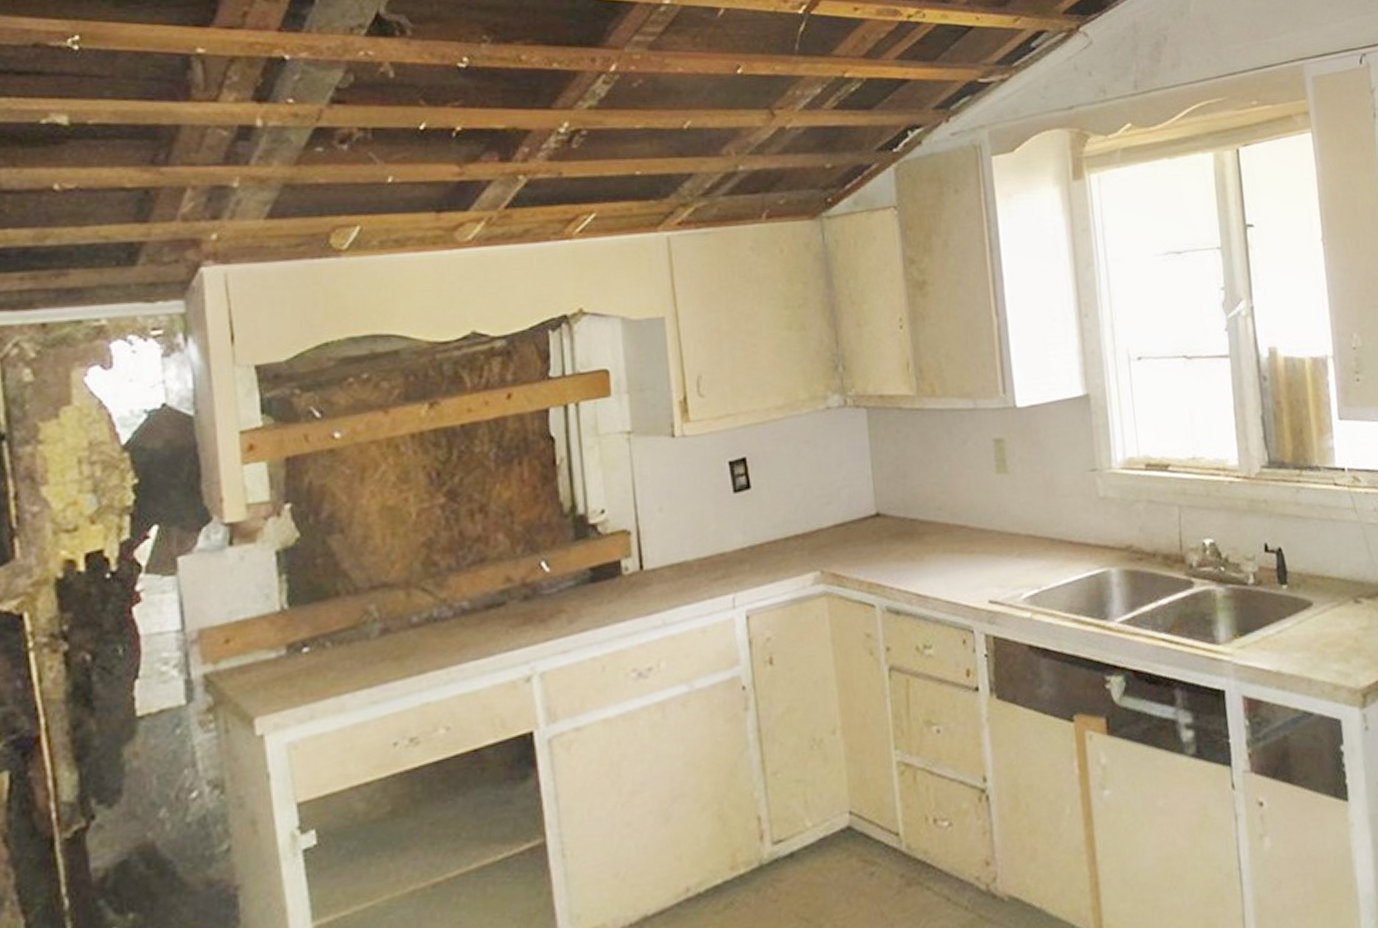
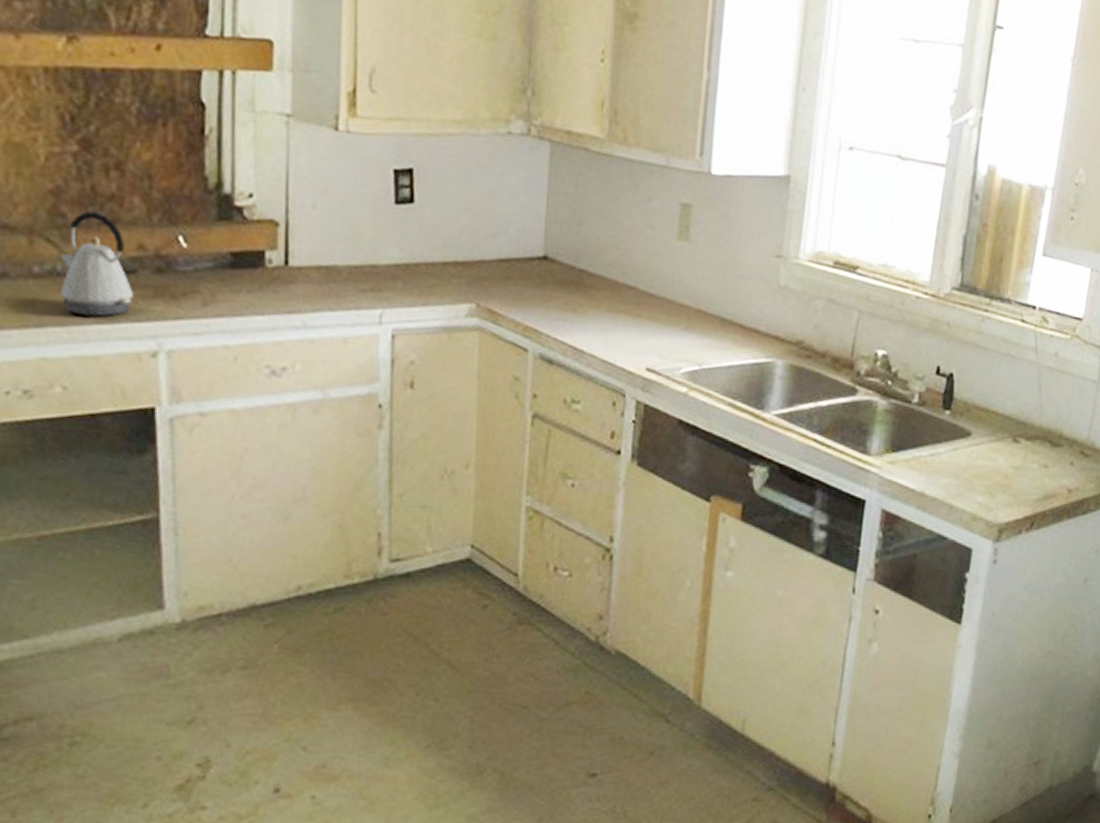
kettle: none [435,554,504,656] -> present [59,211,133,317]

